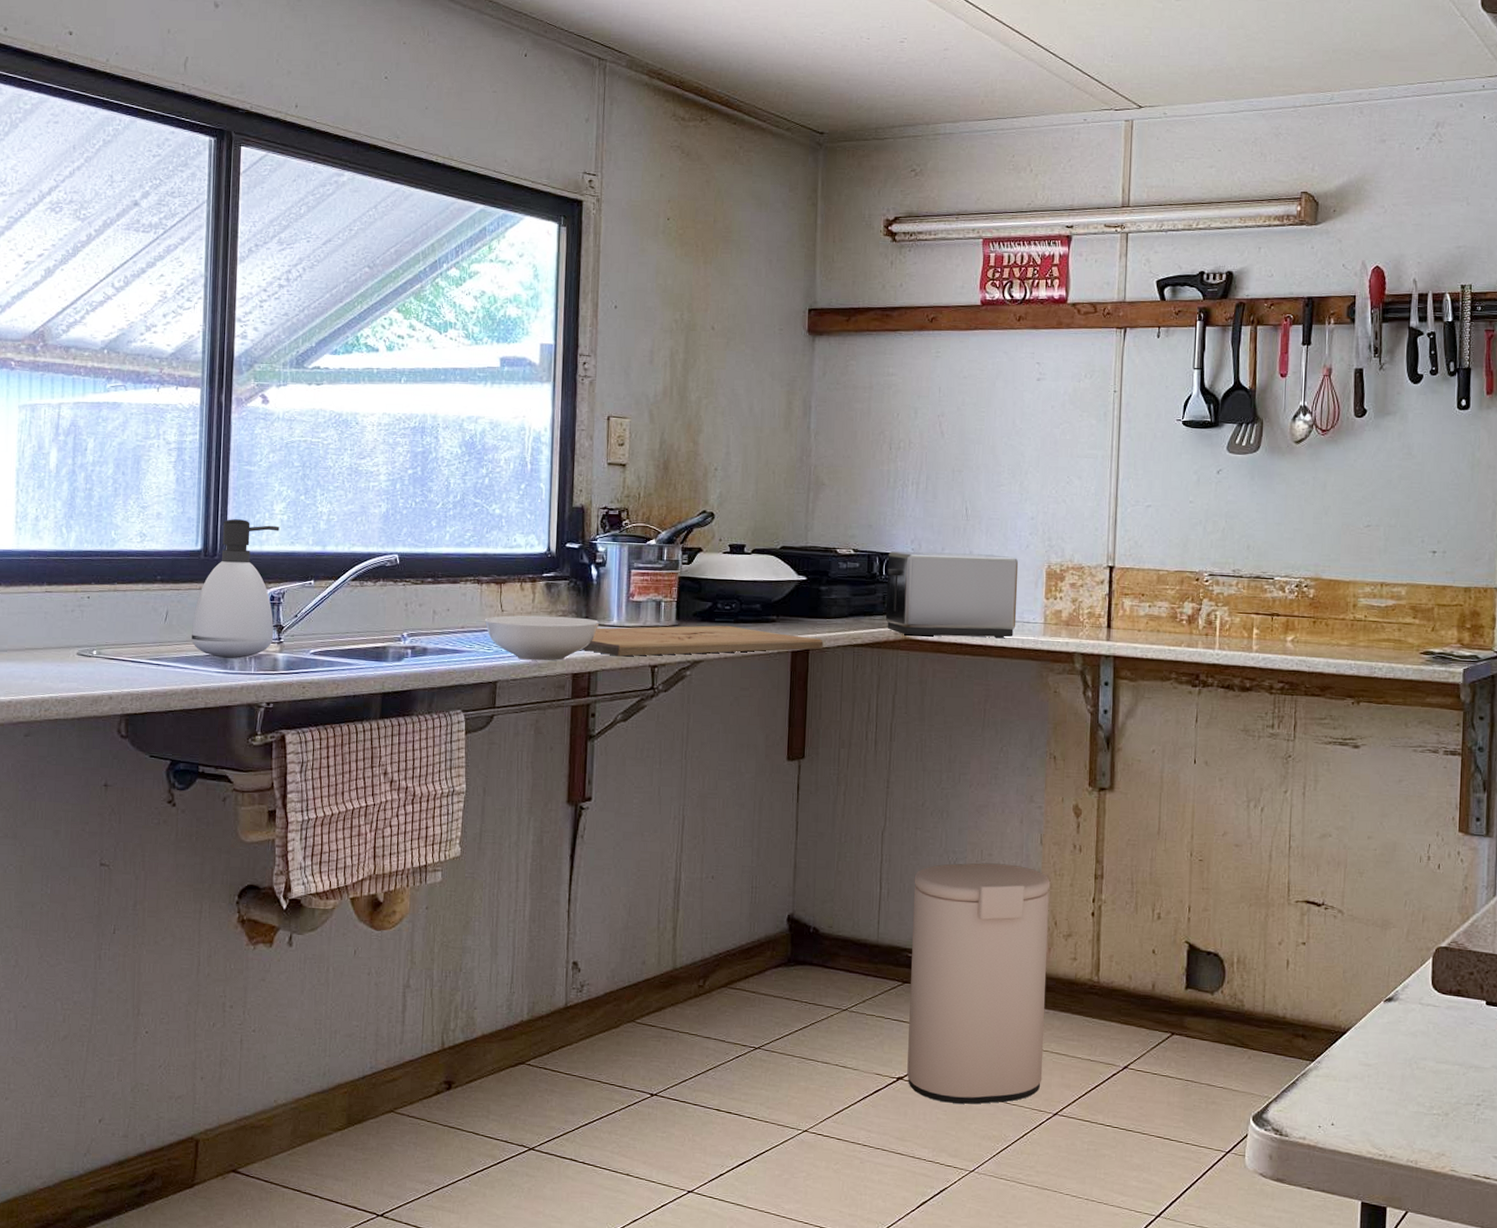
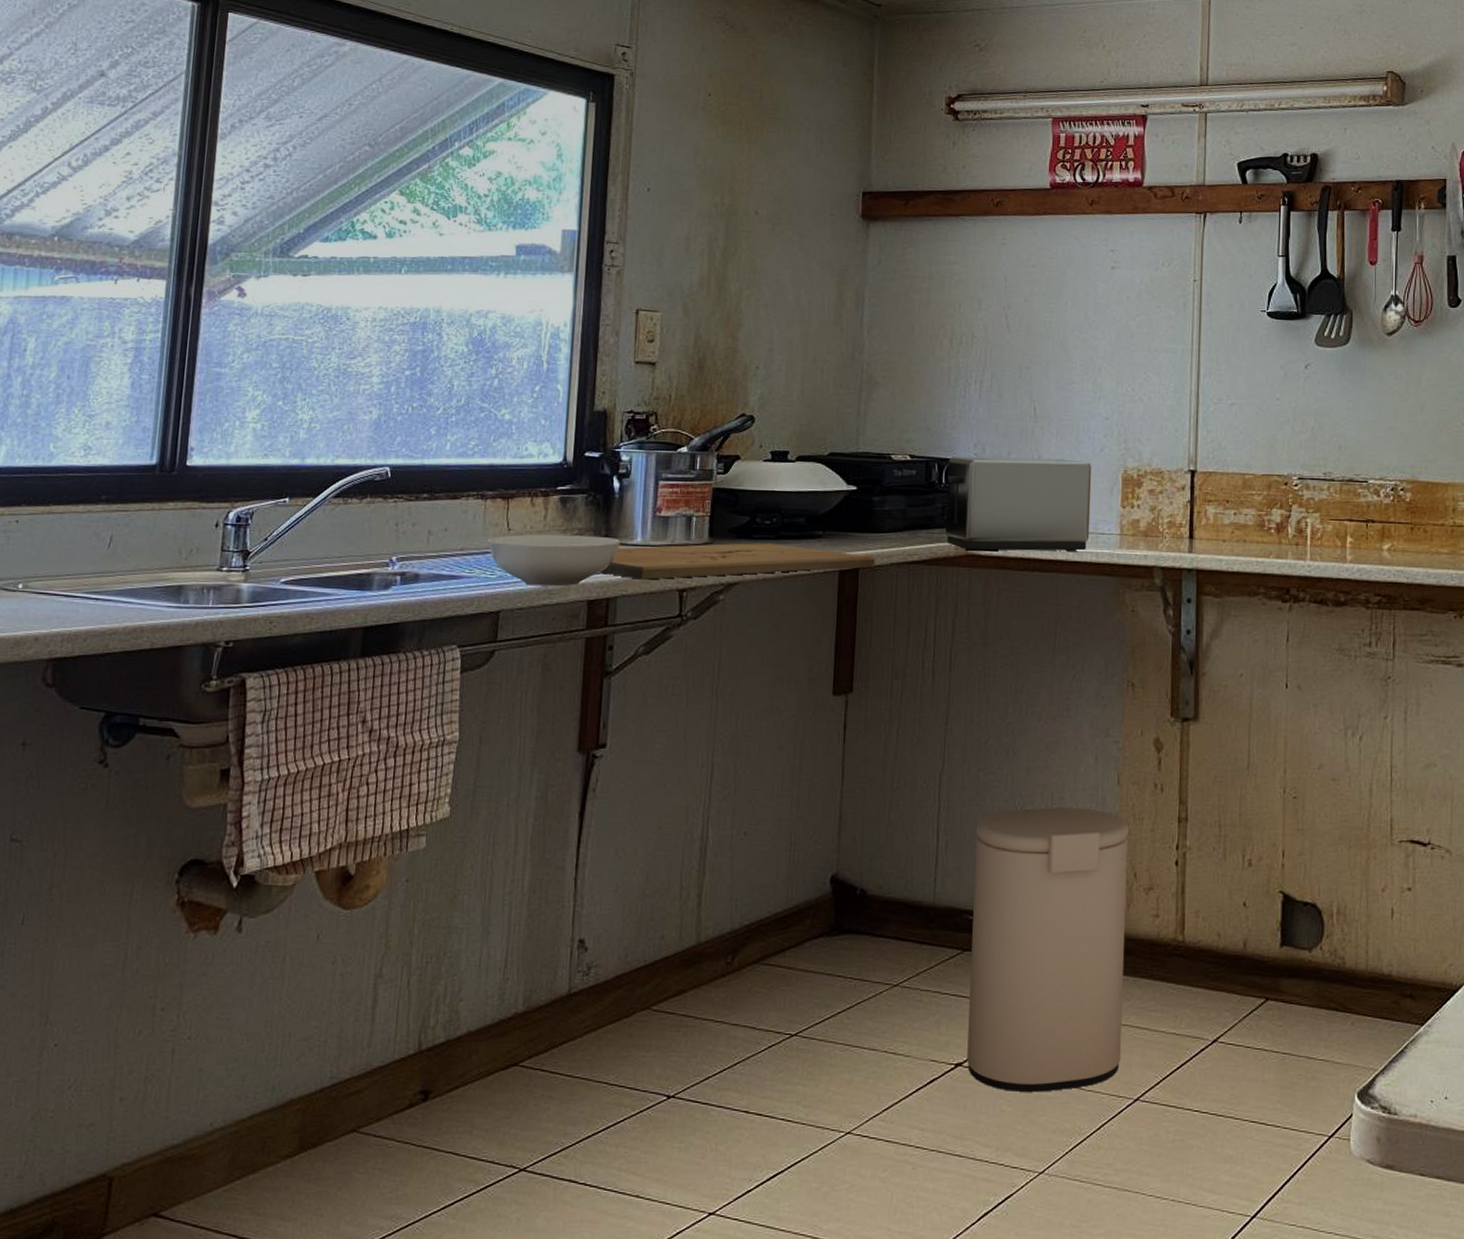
soap dispenser: present [191,519,280,659] -> none [139,428,252,590]

